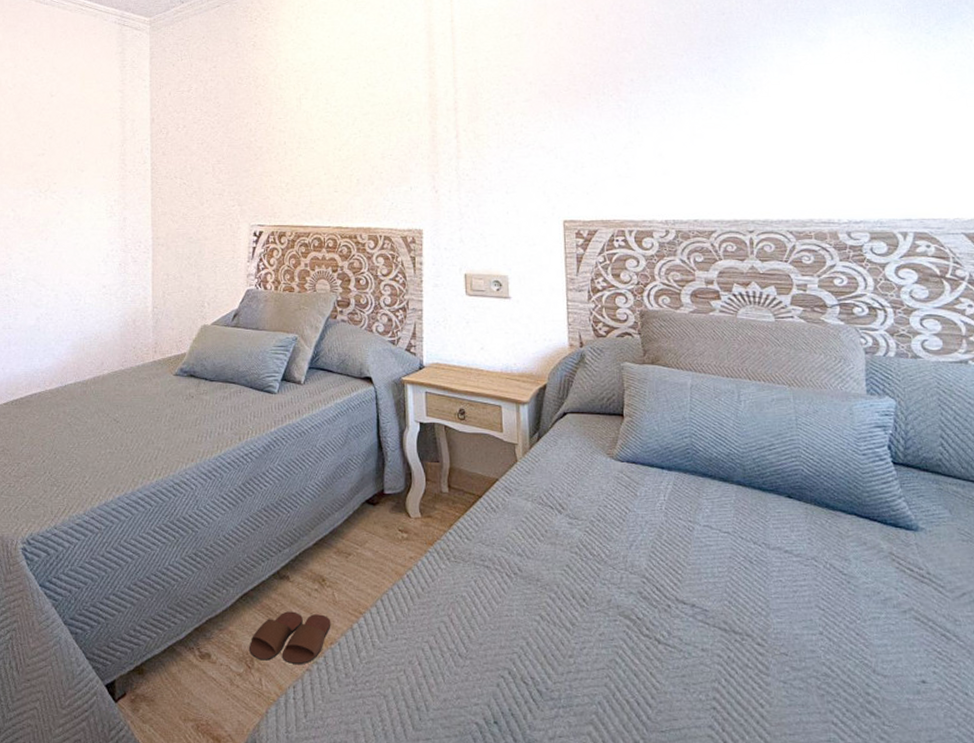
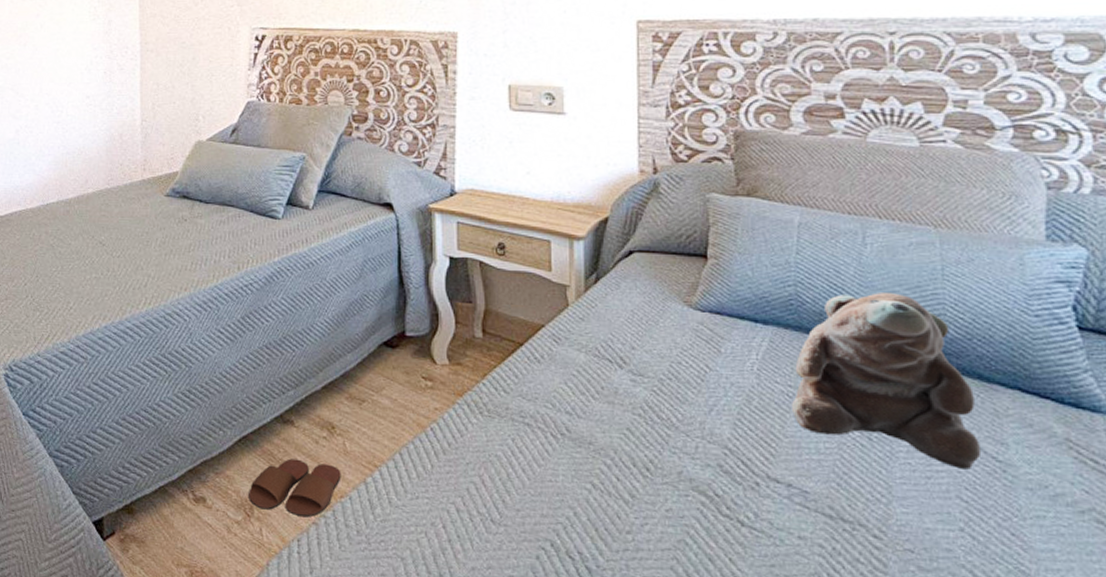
stuffed animal: none [692,440,832,583] -> present [792,293,982,470]

